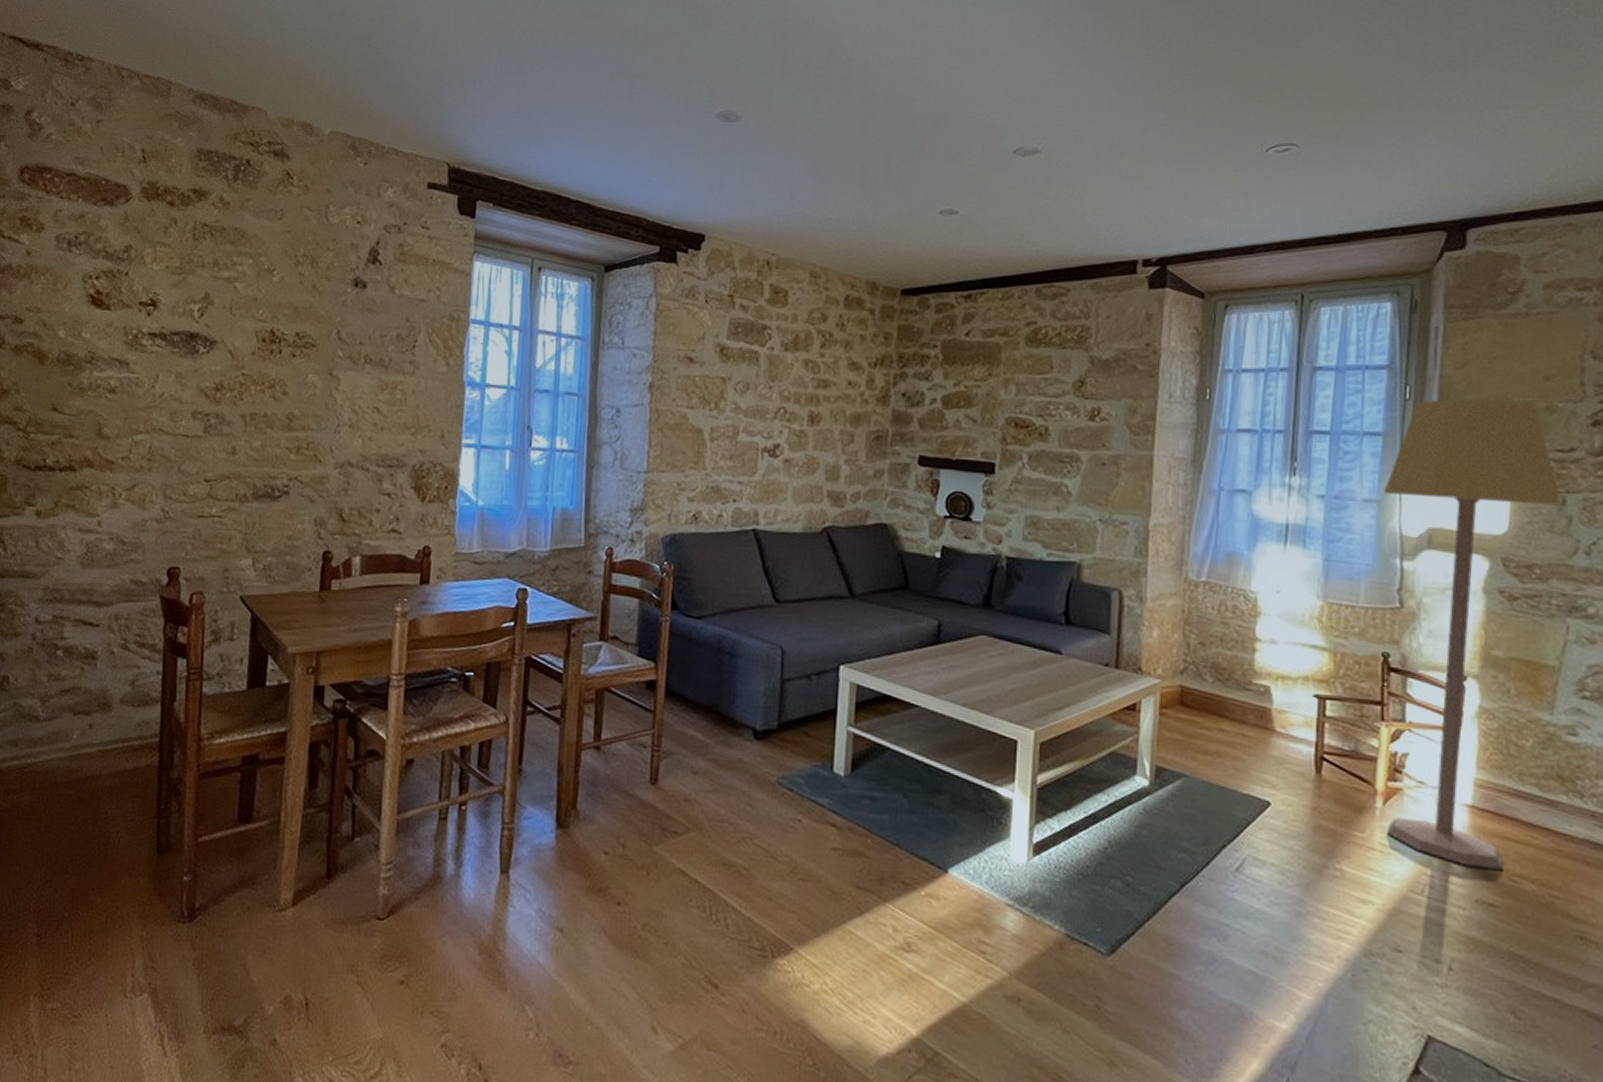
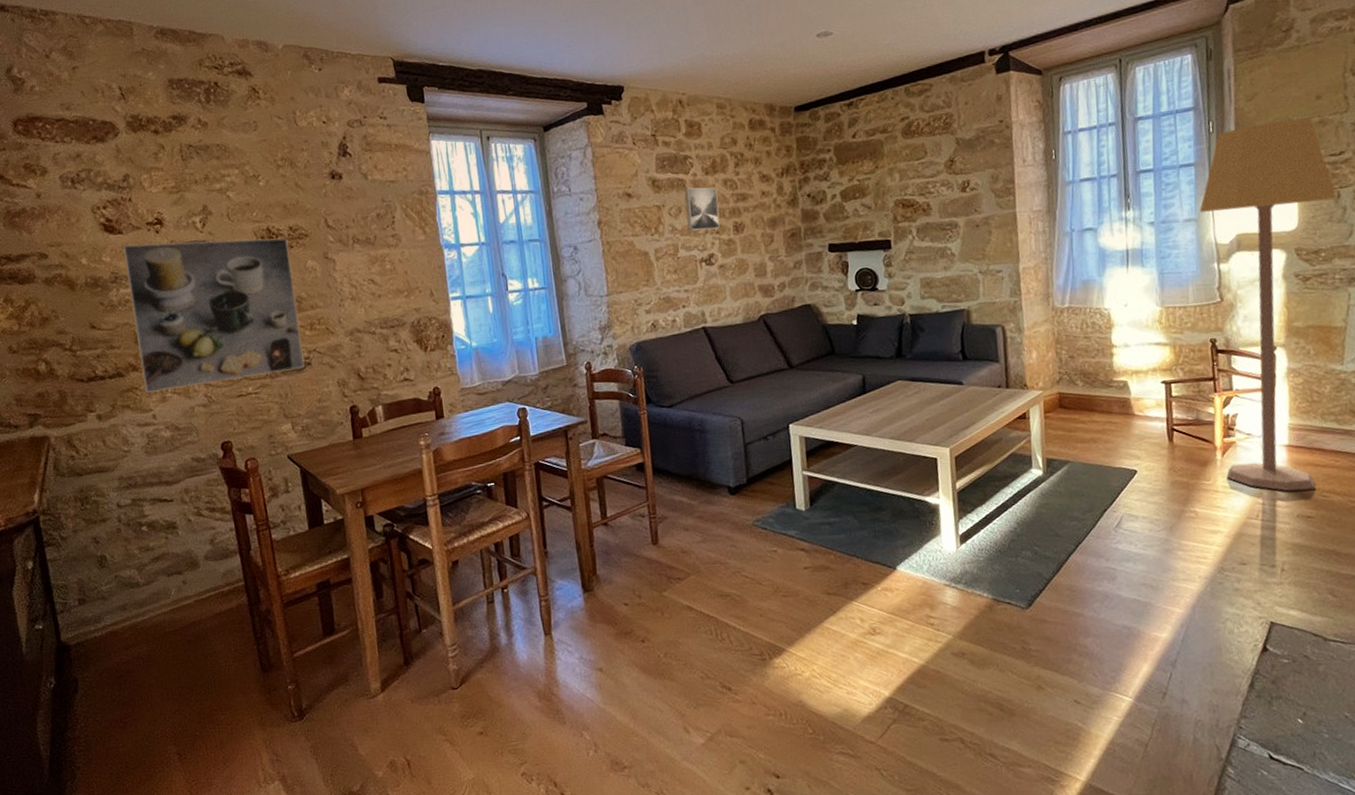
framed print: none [96,323,291,497] -> present [122,237,305,393]
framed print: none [754,362,795,416] -> present [685,187,720,231]

